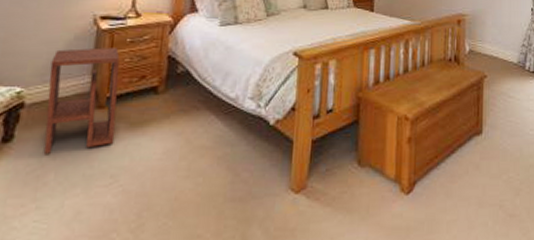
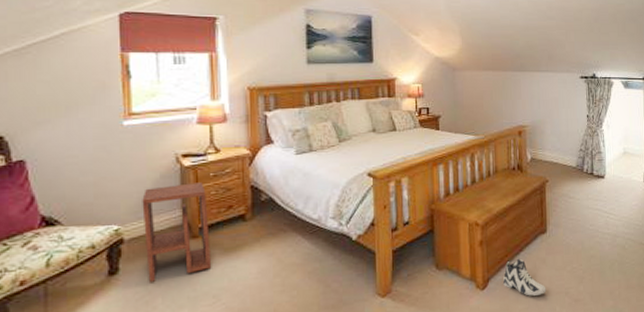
sneaker: none [431,161,479,206] -> present [503,258,546,296]

